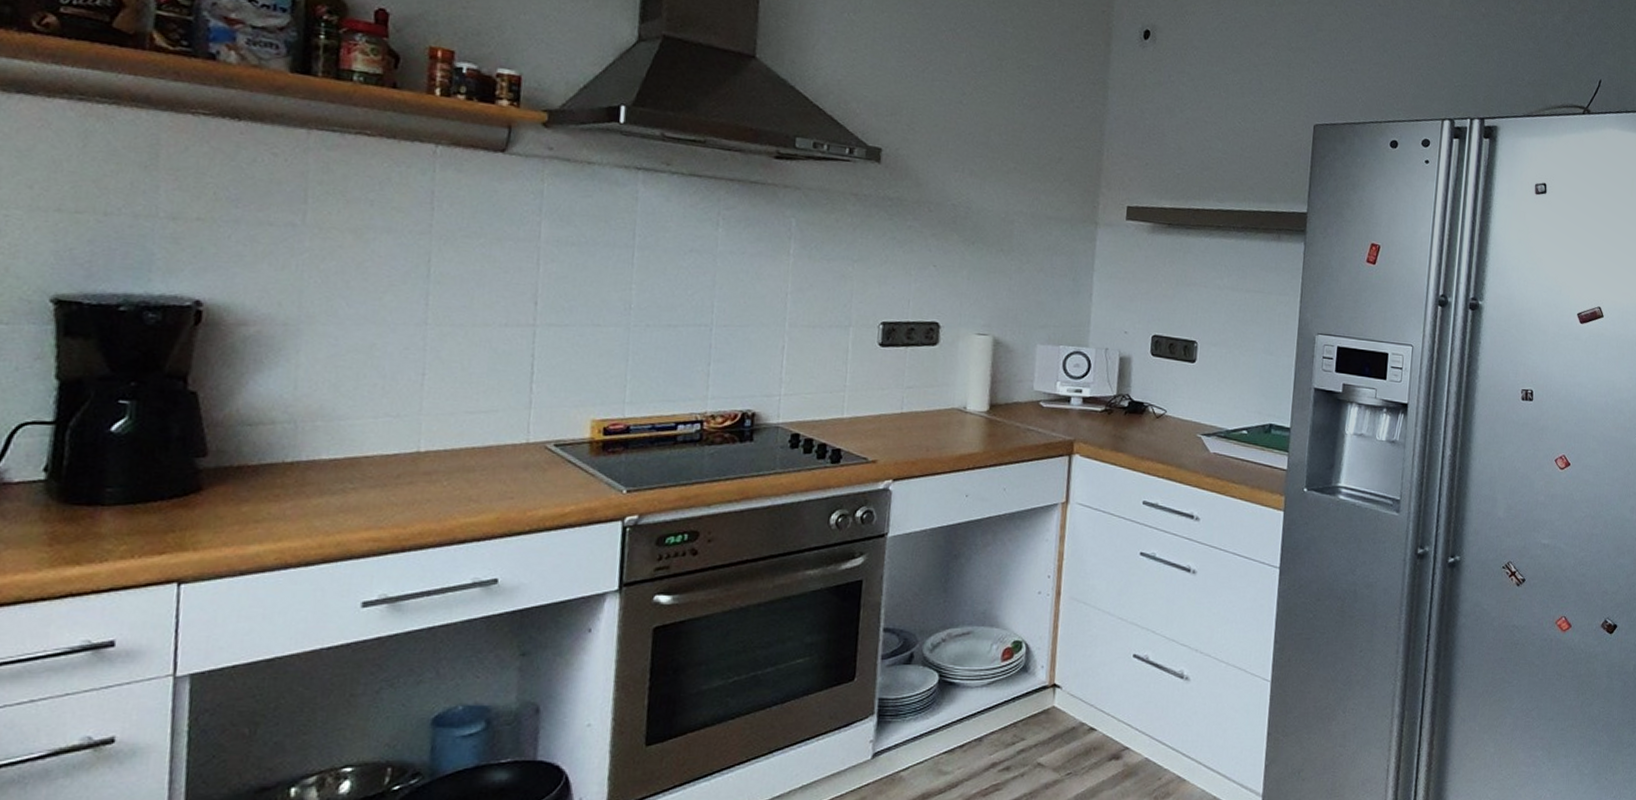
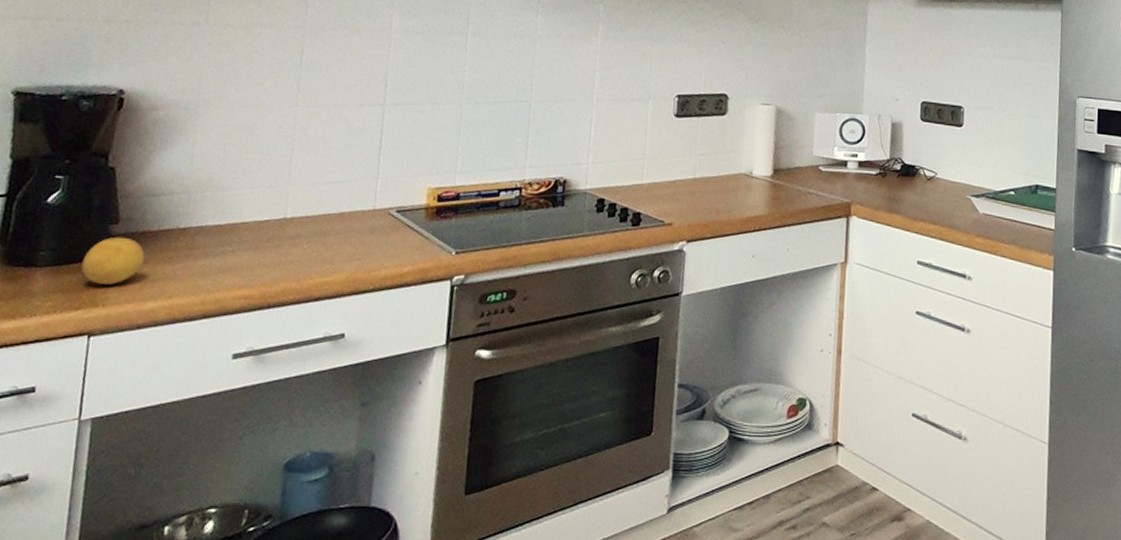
fruit: none [162,471,244,526] -> present [81,237,145,285]

